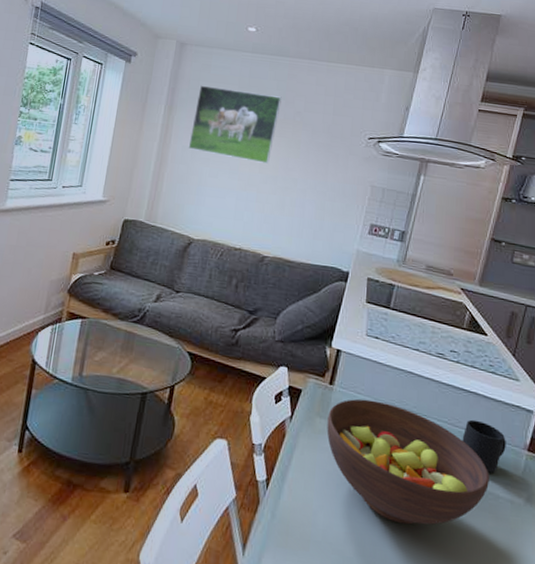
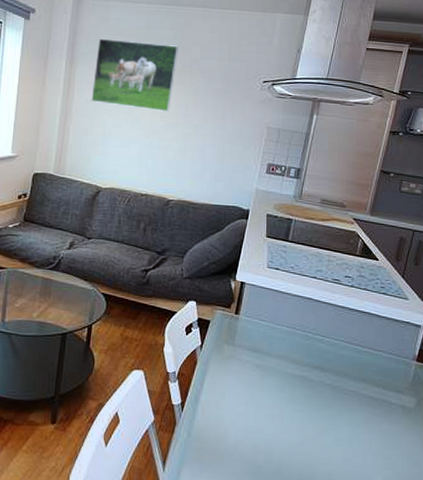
fruit bowl: present [327,399,489,525] -> none [234,325,382,433]
mug: present [462,419,506,473] -> none [357,337,397,383]

